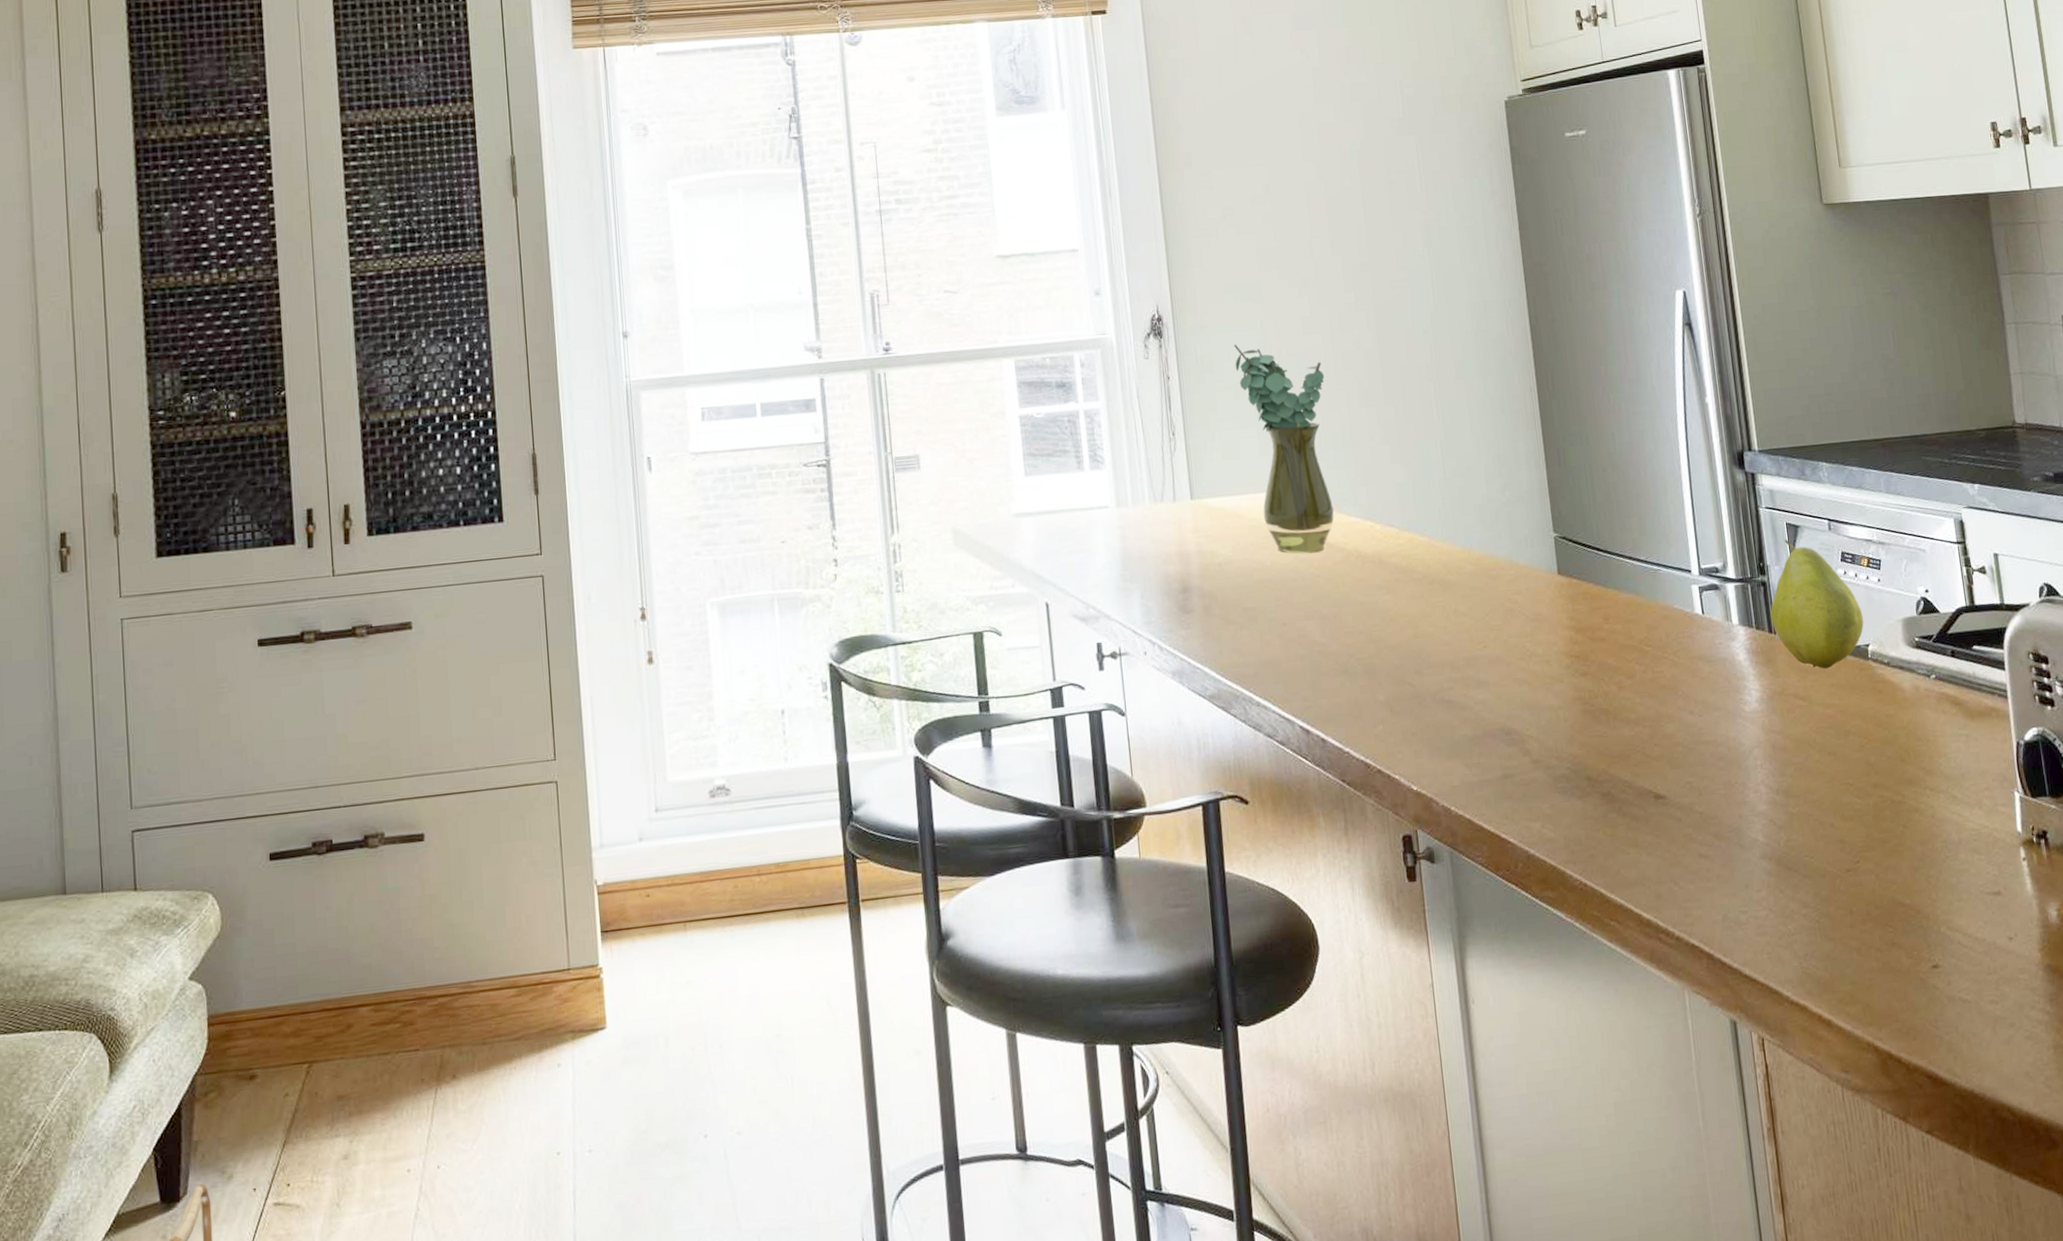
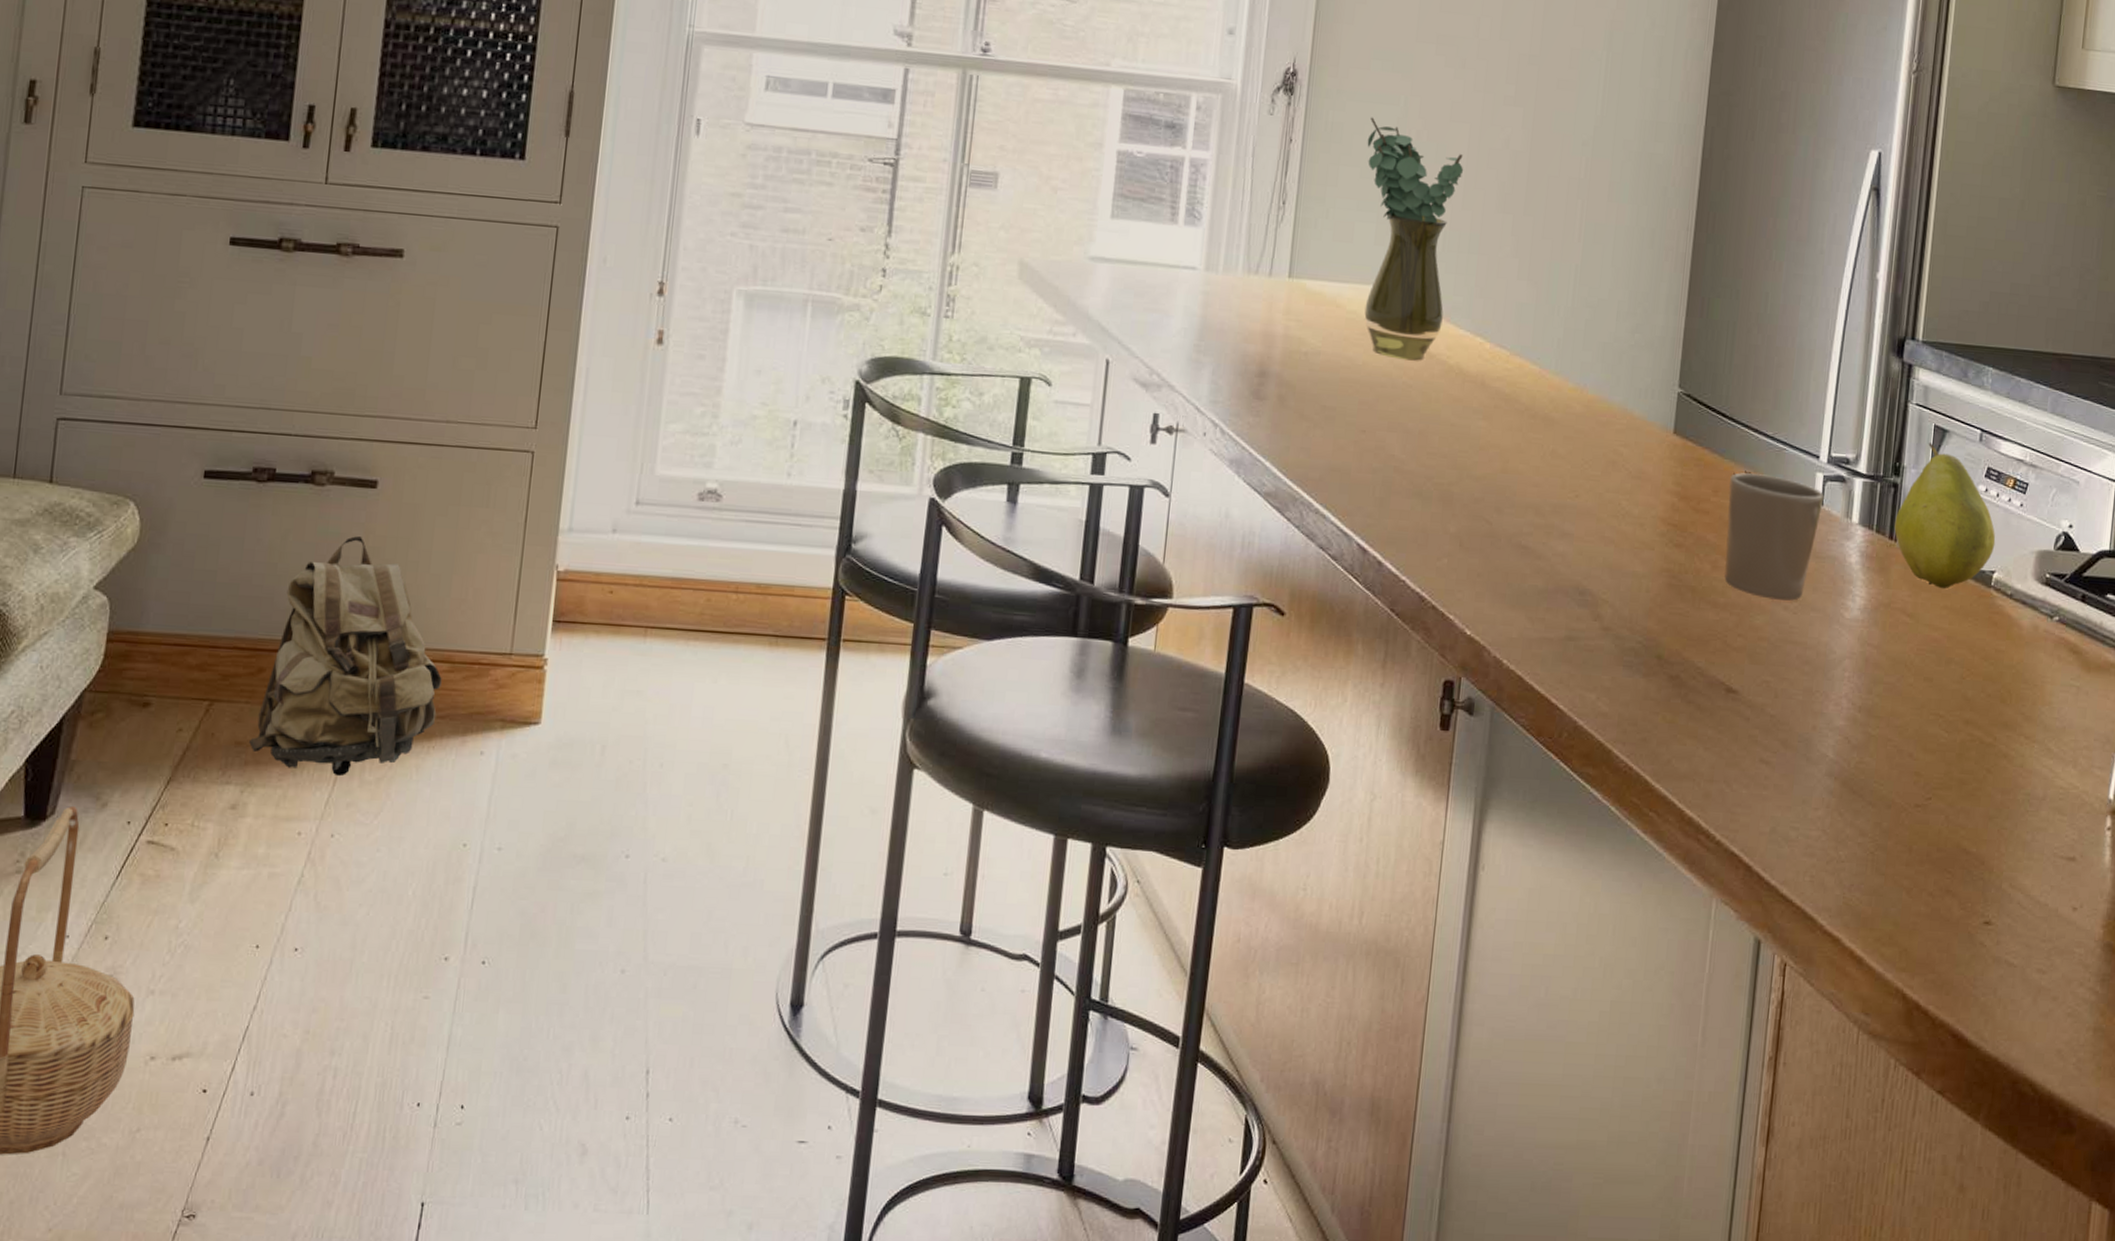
backpack: none [350,886,513,1112] -> present [249,535,442,777]
mug: none [1616,595,1704,708] -> present [1724,472,1824,601]

